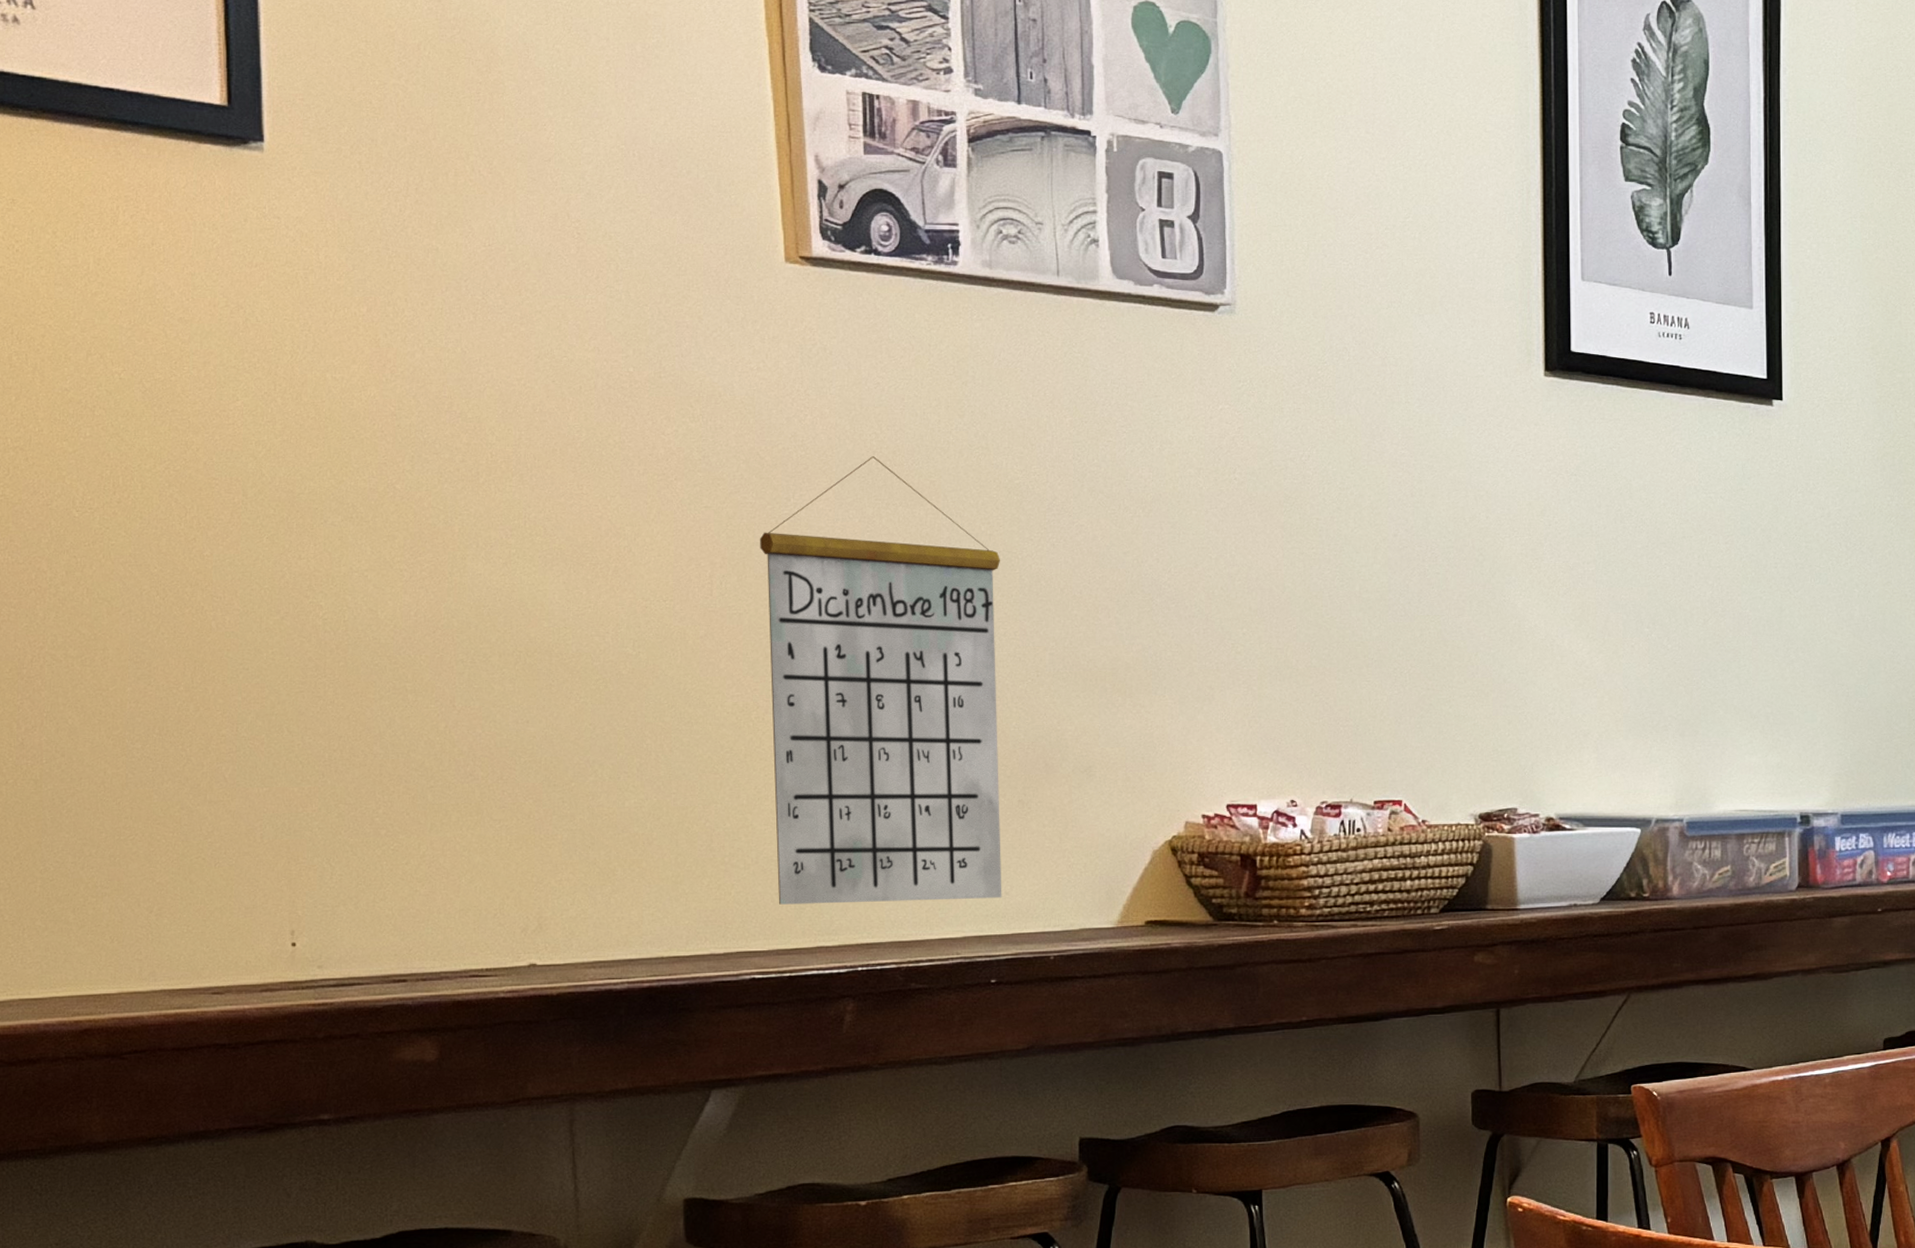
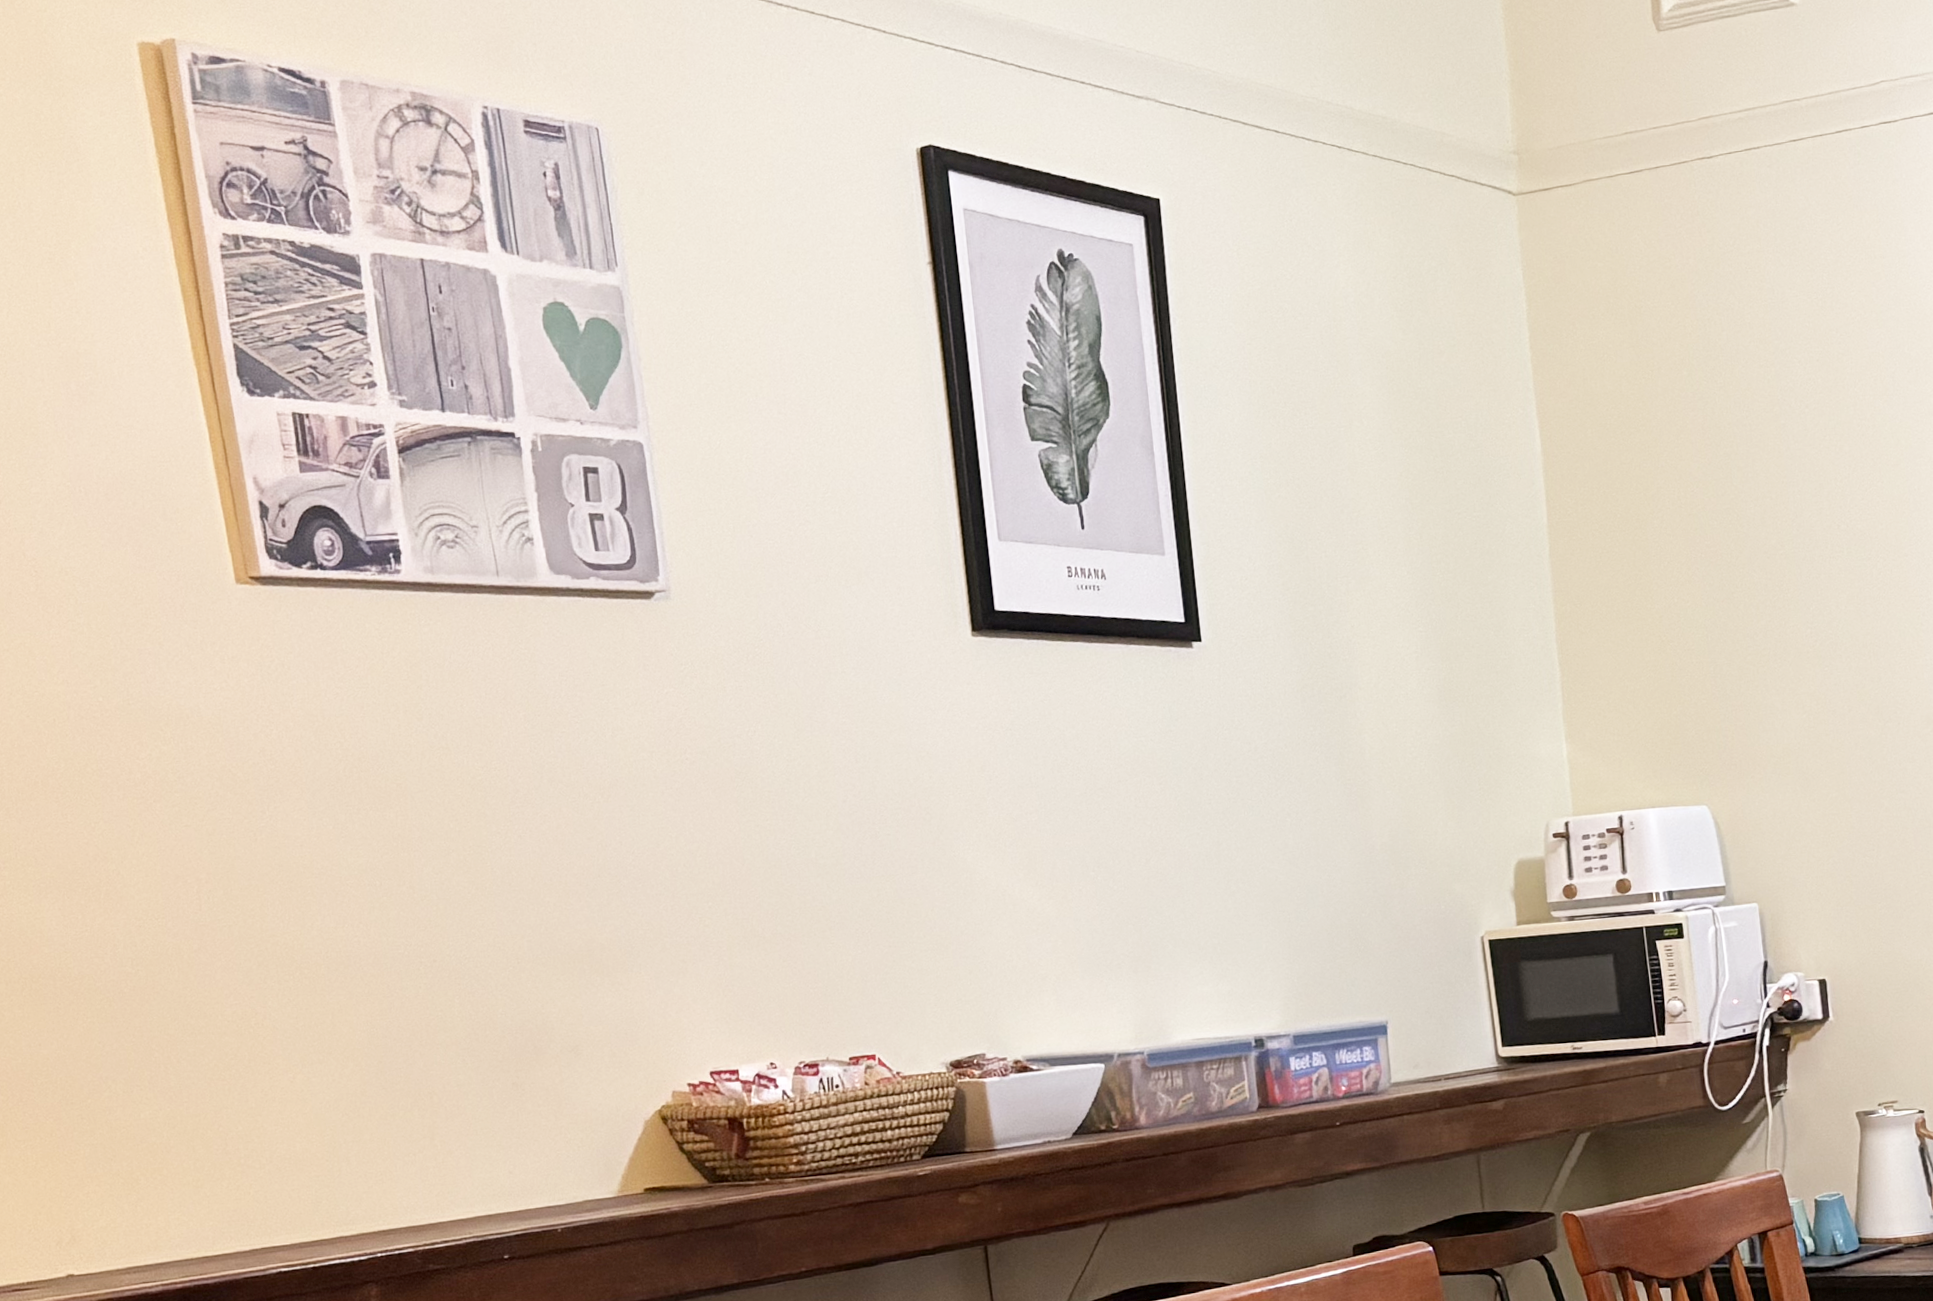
calendar: present [760,456,1002,905] -> none [241,764,507,1200]

